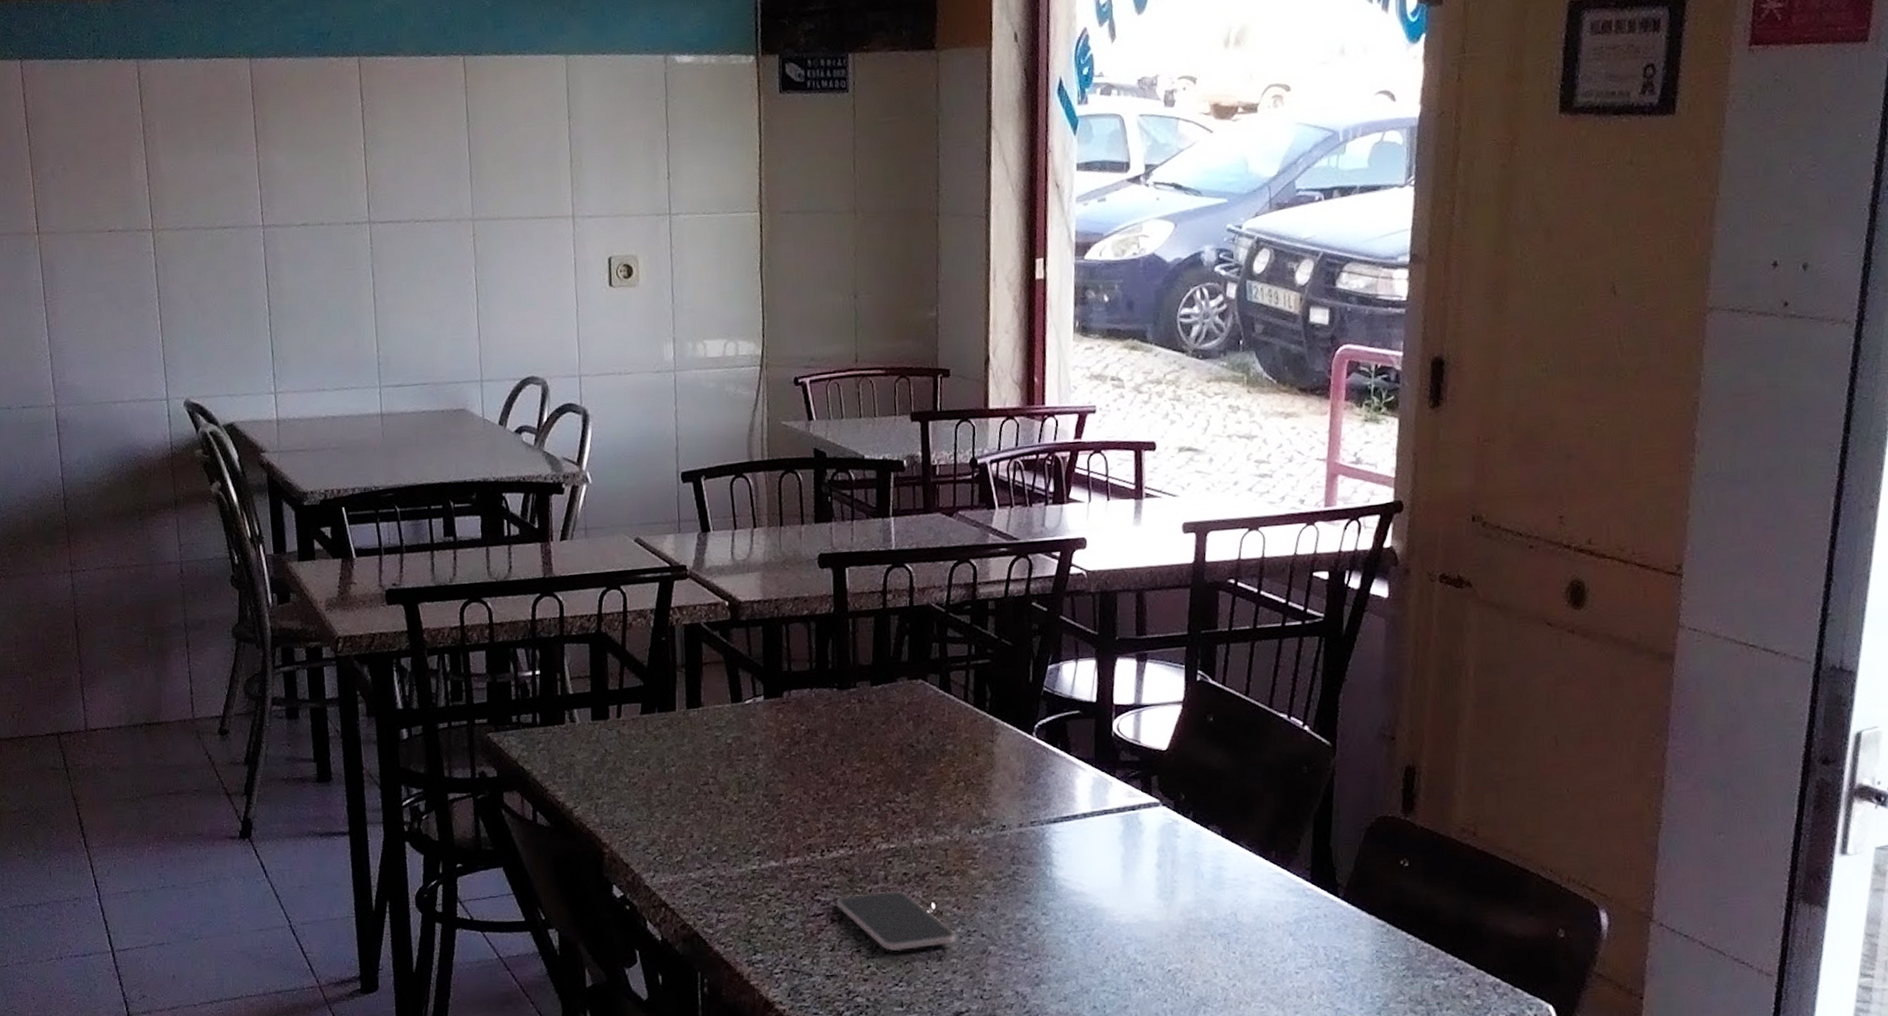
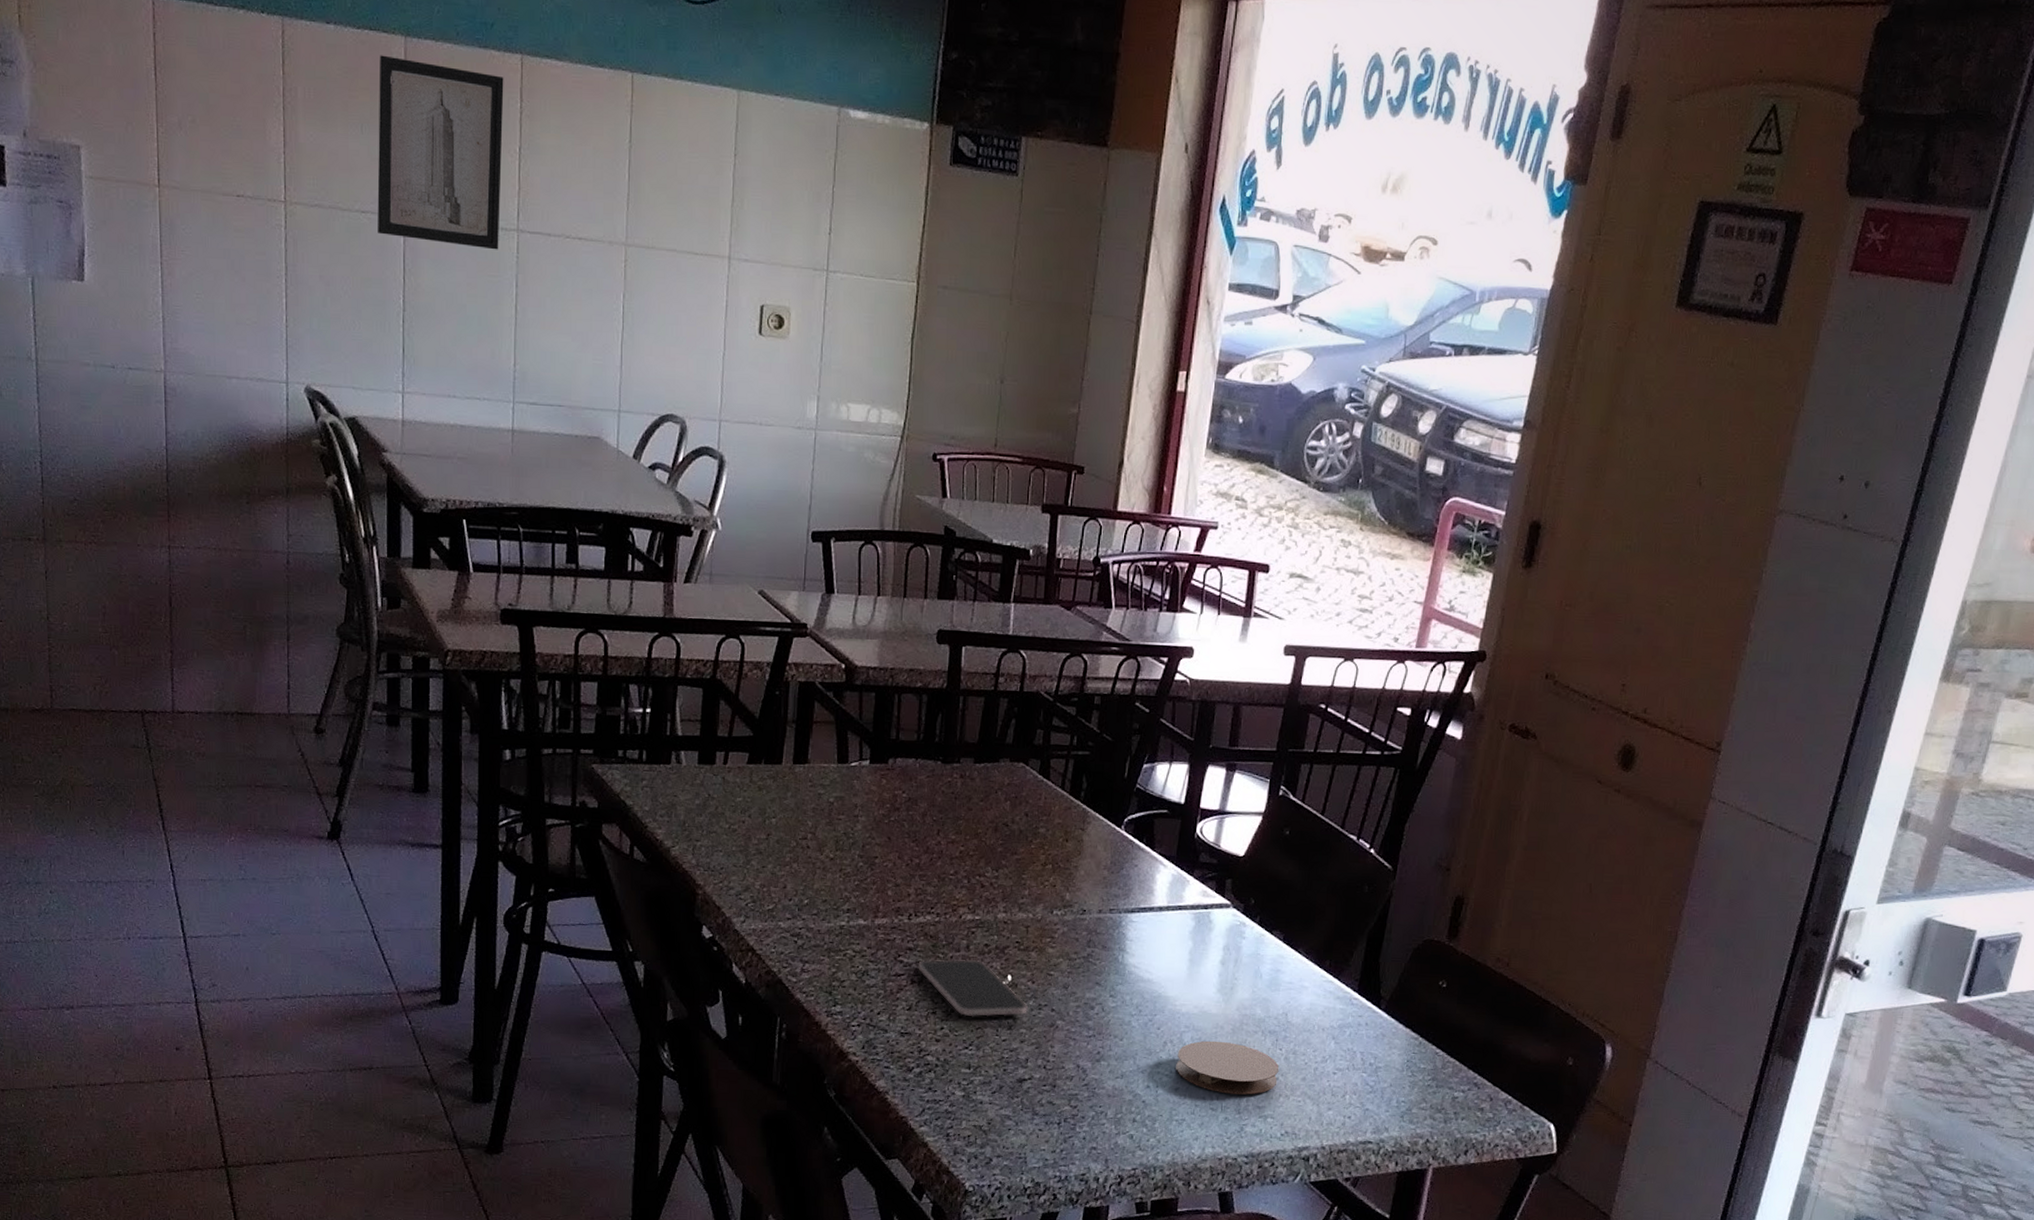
wall art: none [228,78,354,247] -> present [377,55,504,250]
coaster: none [1122,950,1236,1007] -> present [1176,1040,1280,1095]

